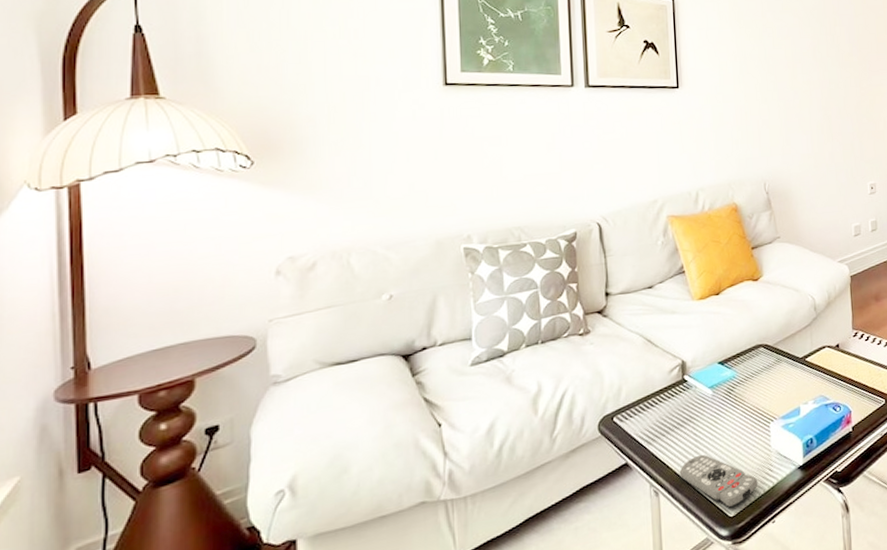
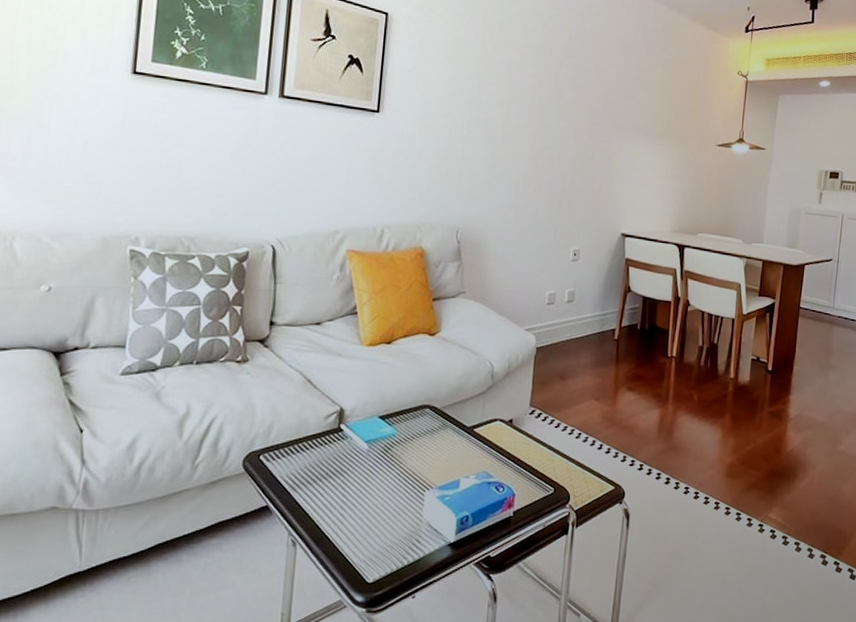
remote control: present [679,455,758,508] -> none [321,512,403,573]

